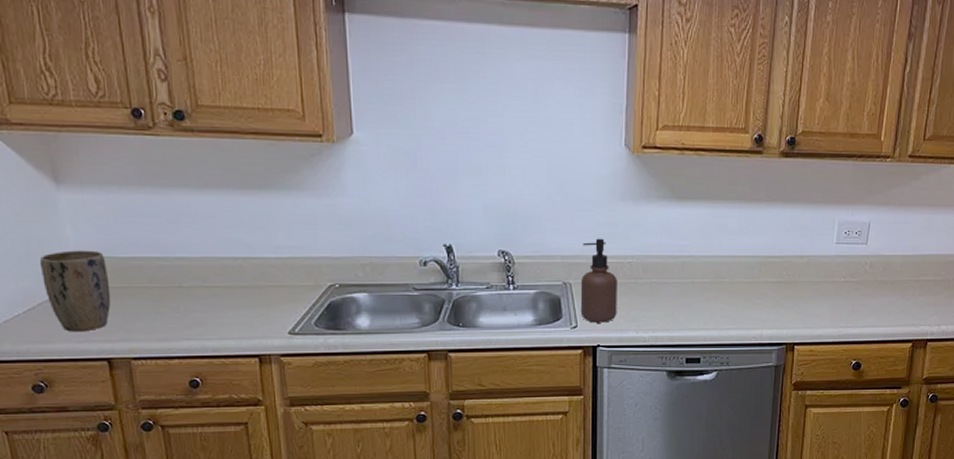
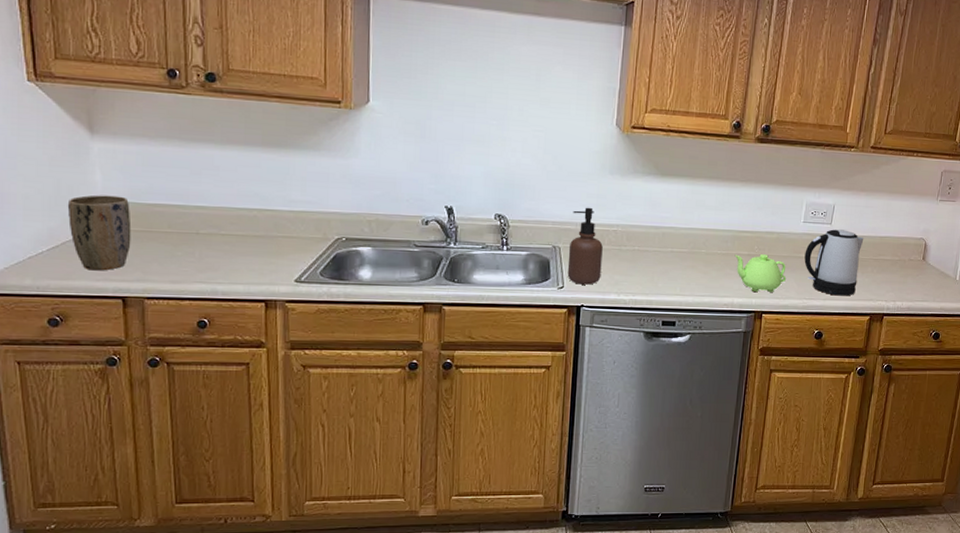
teapot: none [761,281,820,322] -> present [734,254,787,292]
kettle: none [838,249,904,322] -> present [804,229,864,296]

